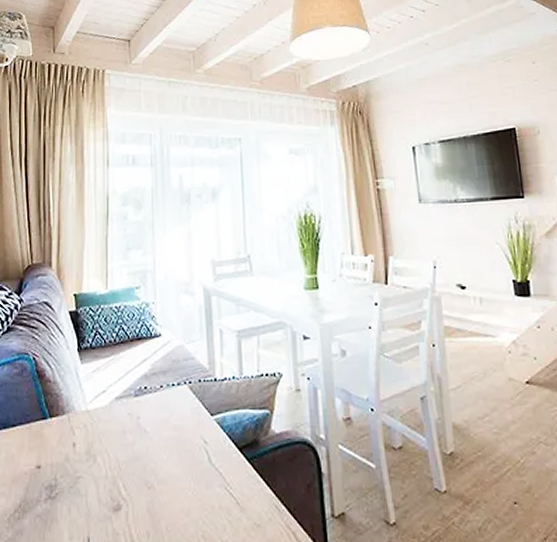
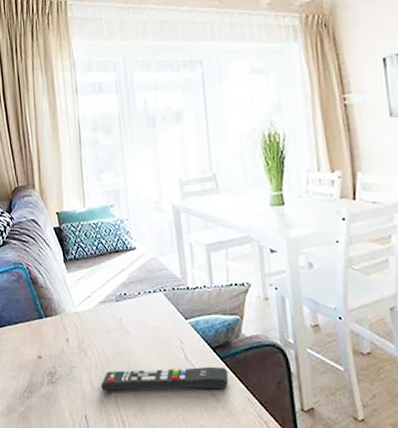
remote control: none [108,469,256,505] -> present [100,366,229,391]

